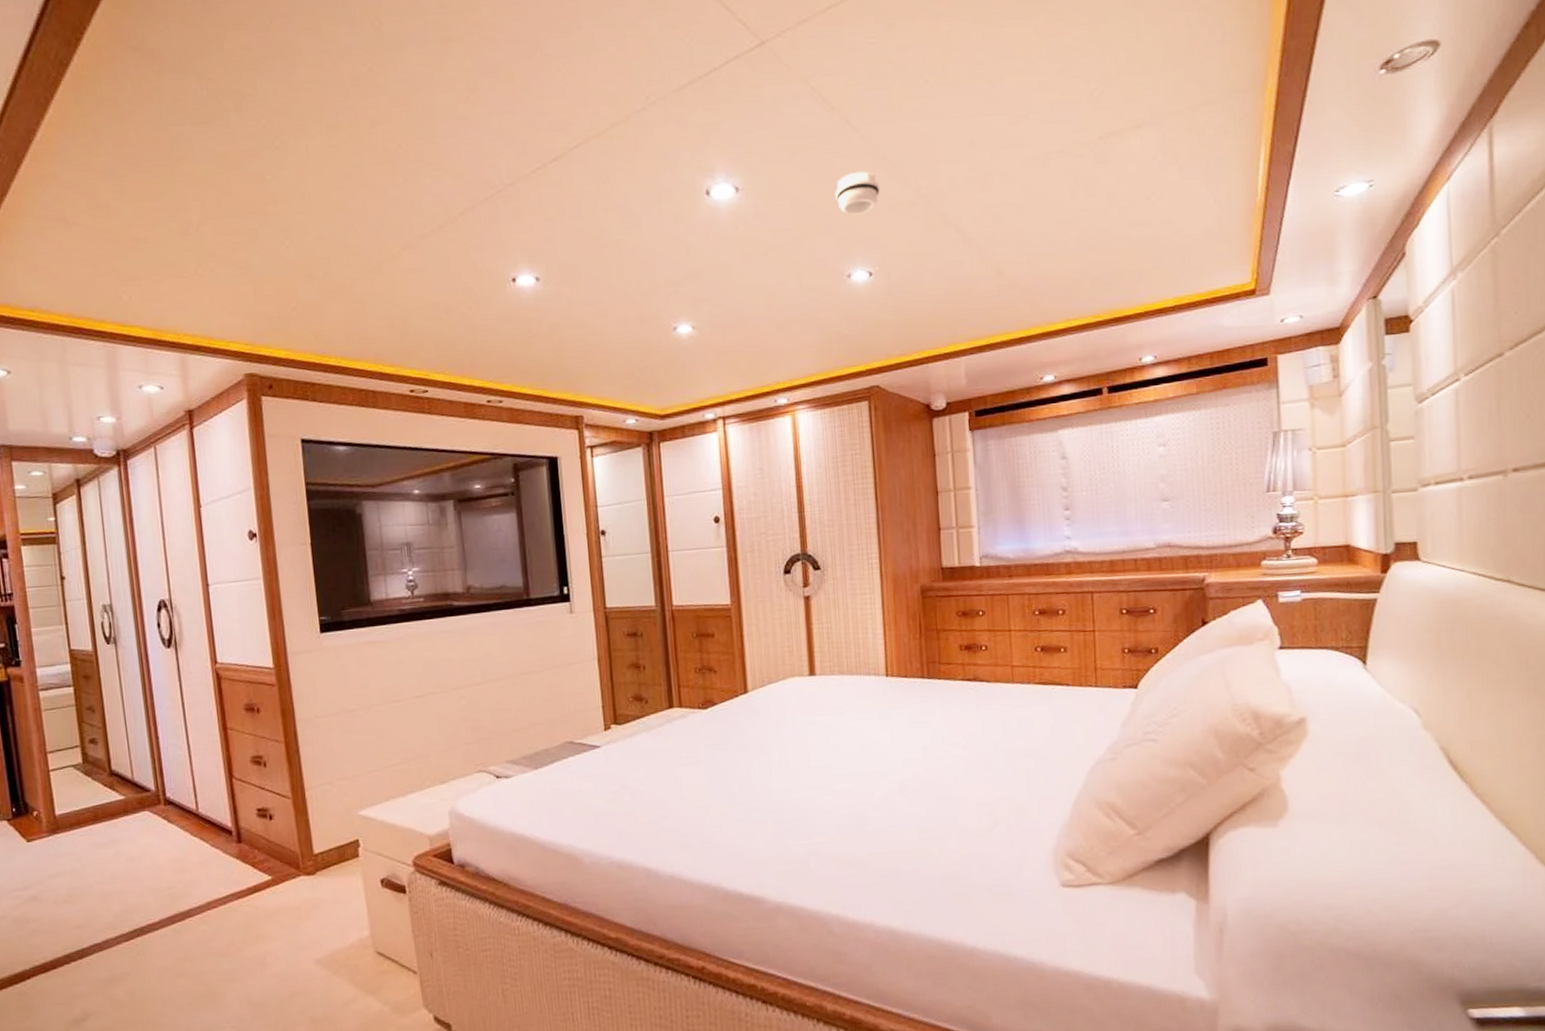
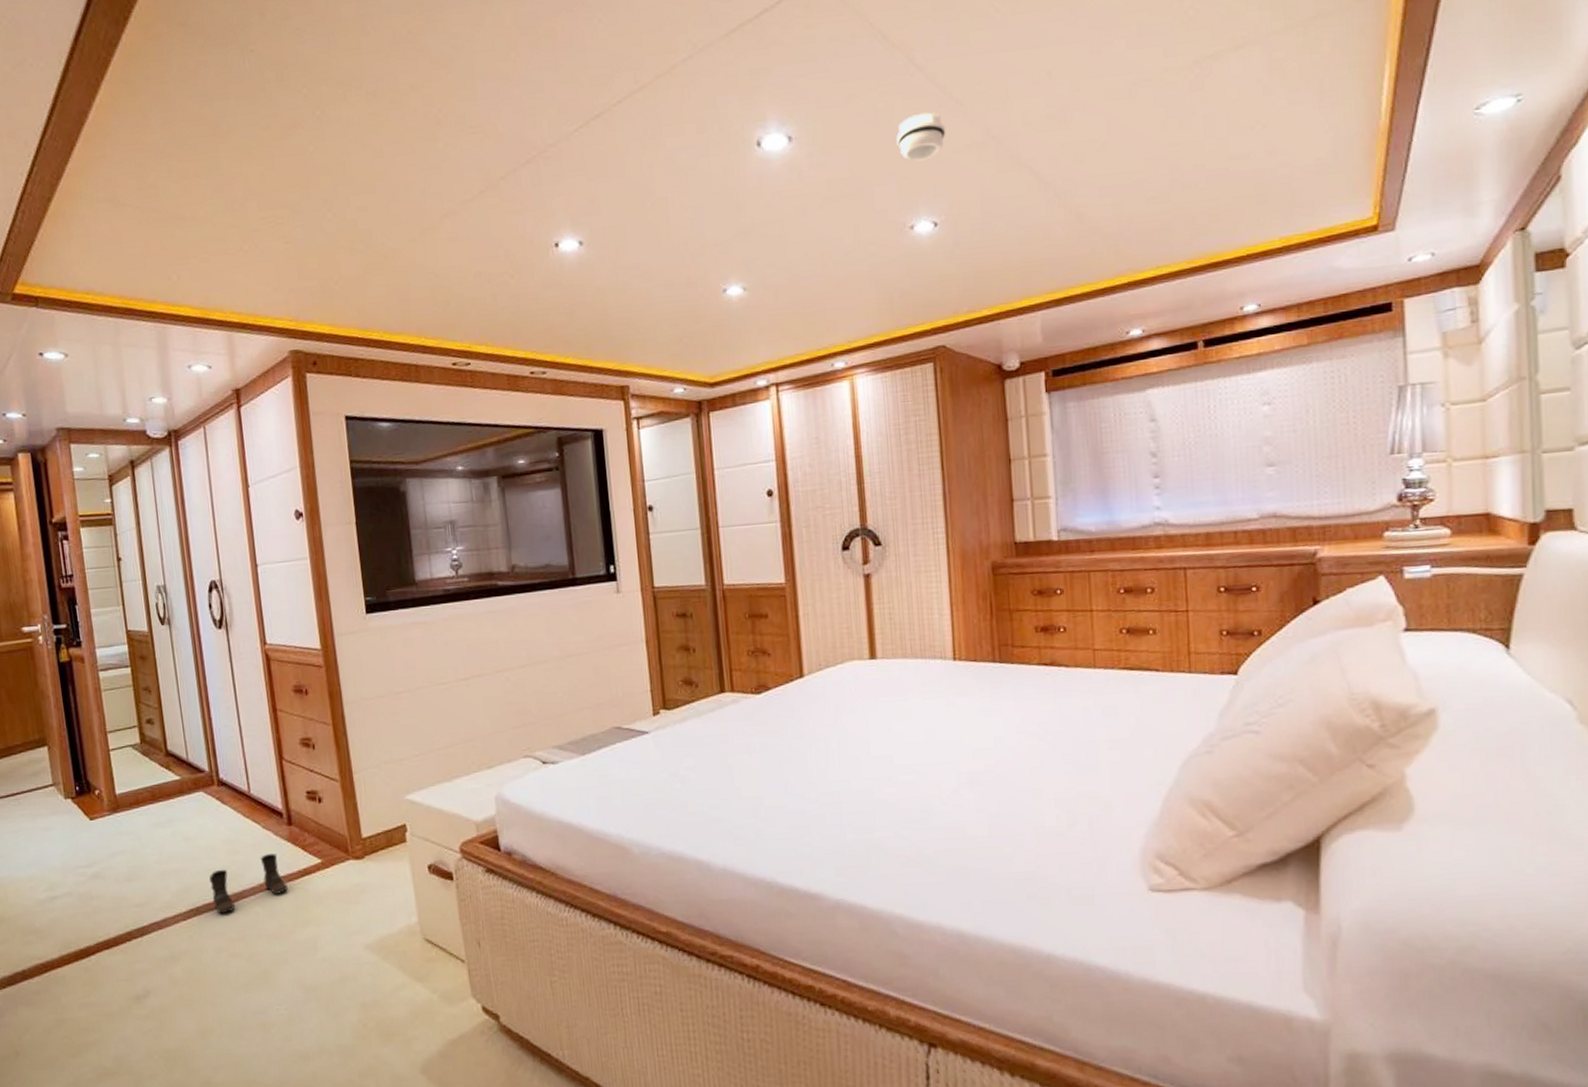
boots: none [154,872,237,934] -> present [209,854,288,914]

